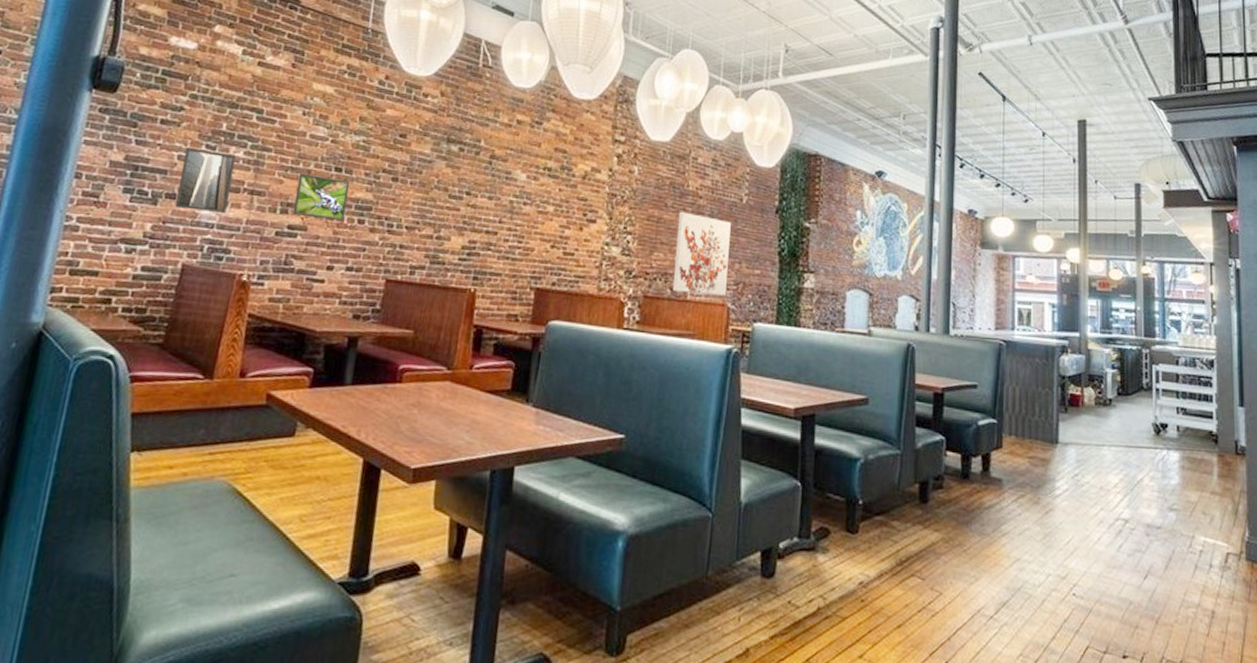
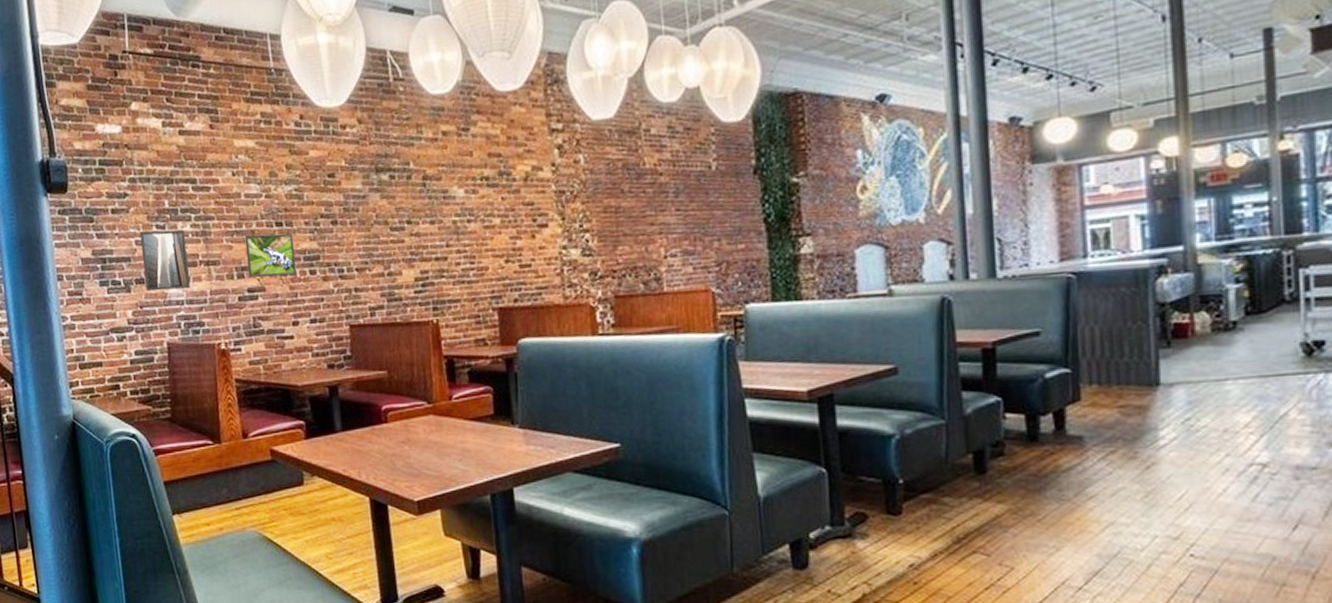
wall art: present [672,211,731,296] -> none [638,194,709,285]

